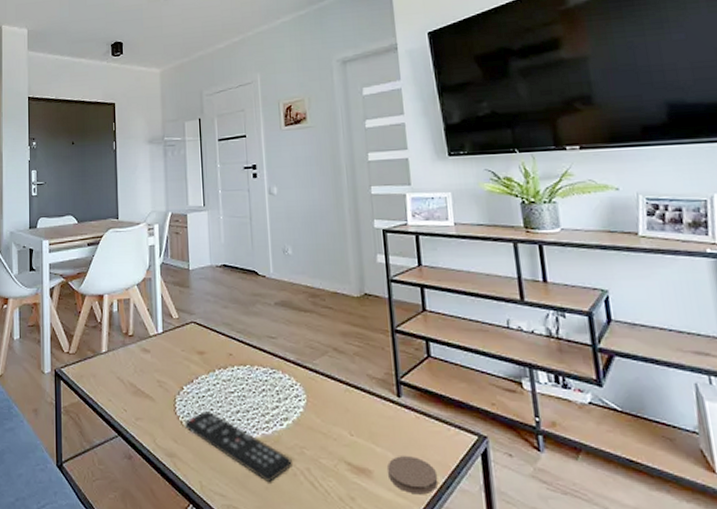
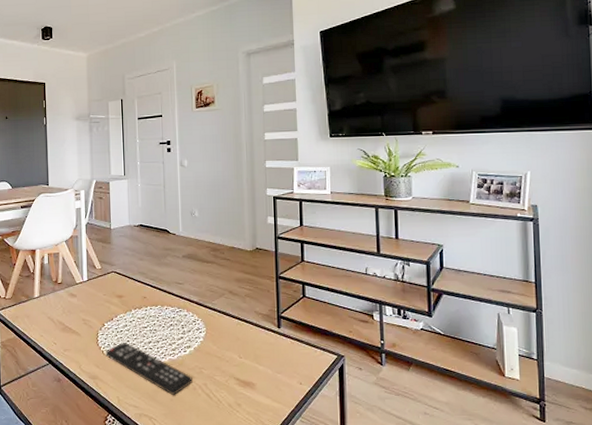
coaster: present [388,456,438,495] -> none [267,372,305,400]

